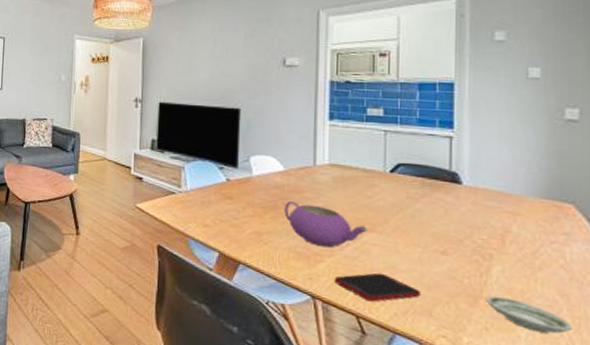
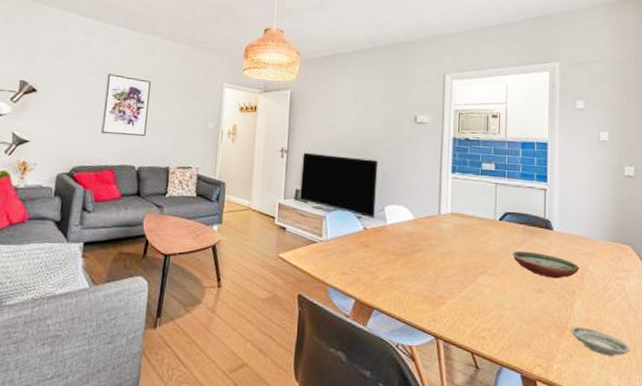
teapot: present [284,200,368,248] -> none [413,247,481,290]
cell phone: present [334,272,422,302] -> none [454,311,523,338]
decorative bowl: none [407,206,499,240] -> present [512,250,580,279]

